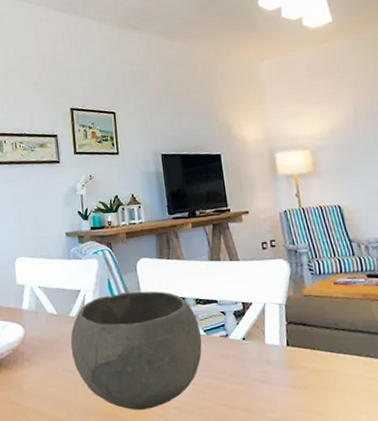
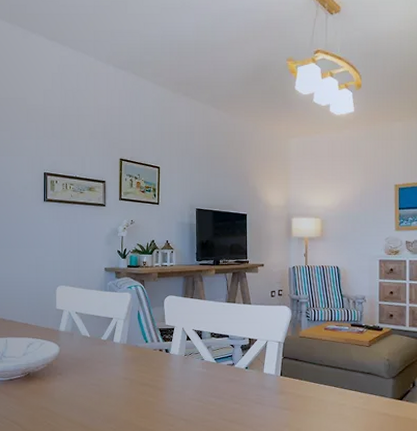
bowl: present [70,291,202,410] -> none [100,323,212,420]

